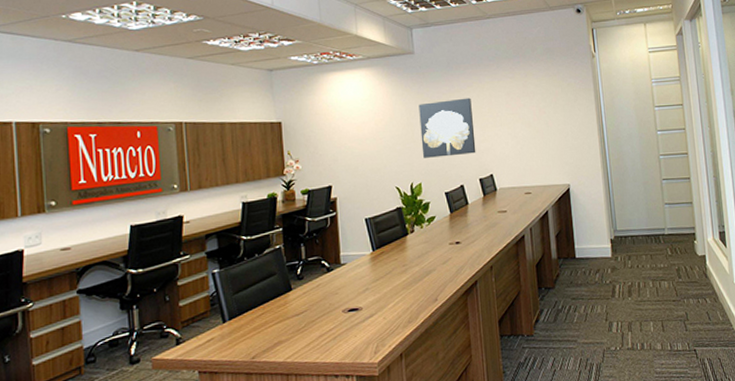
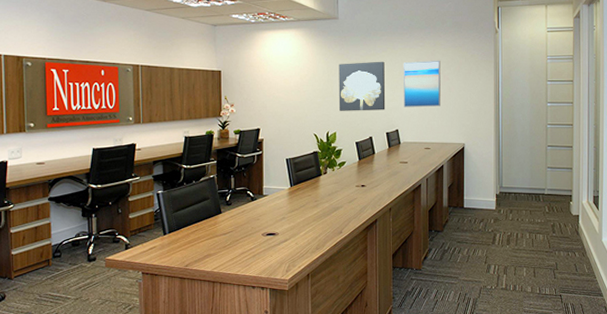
wall art: none [492,92,539,148] -> present [403,60,441,108]

